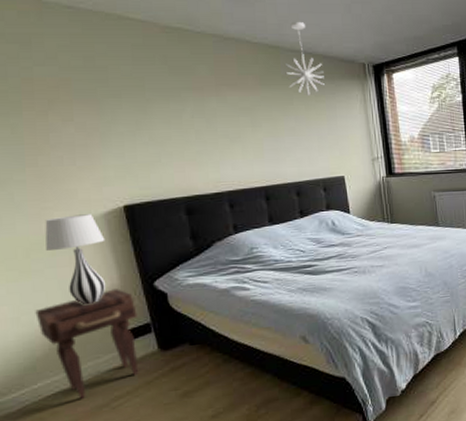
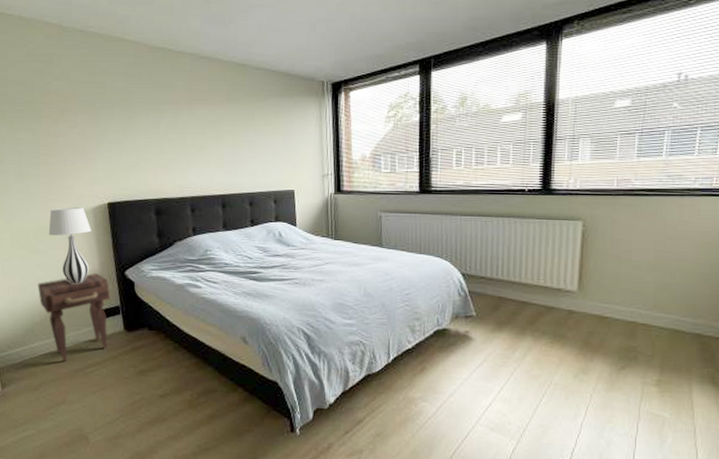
pendant light: present [285,21,325,95] -> none [249,40,285,111]

